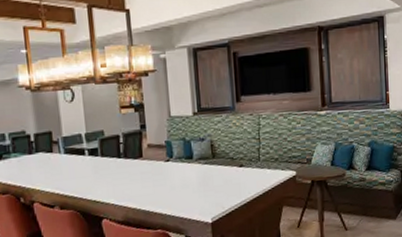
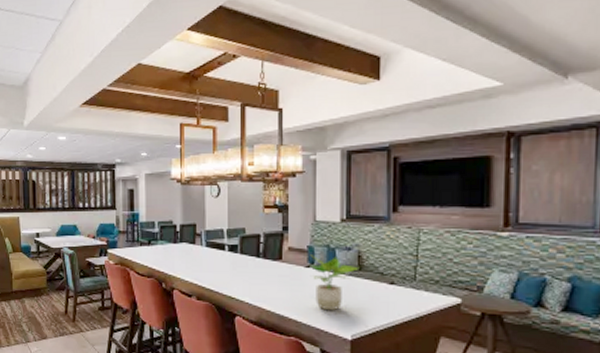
potted plant: none [168,148,213,200] -> present [310,255,360,311]

